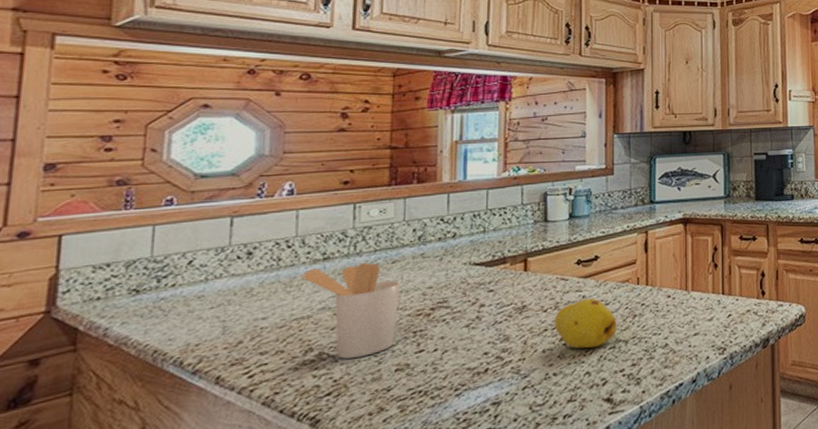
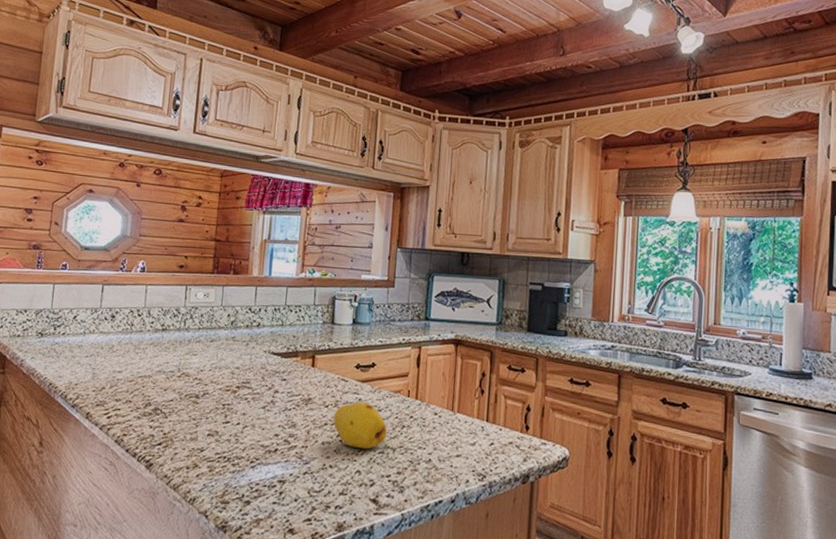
utensil holder: present [300,262,401,359] -> none [146,337,216,418]

